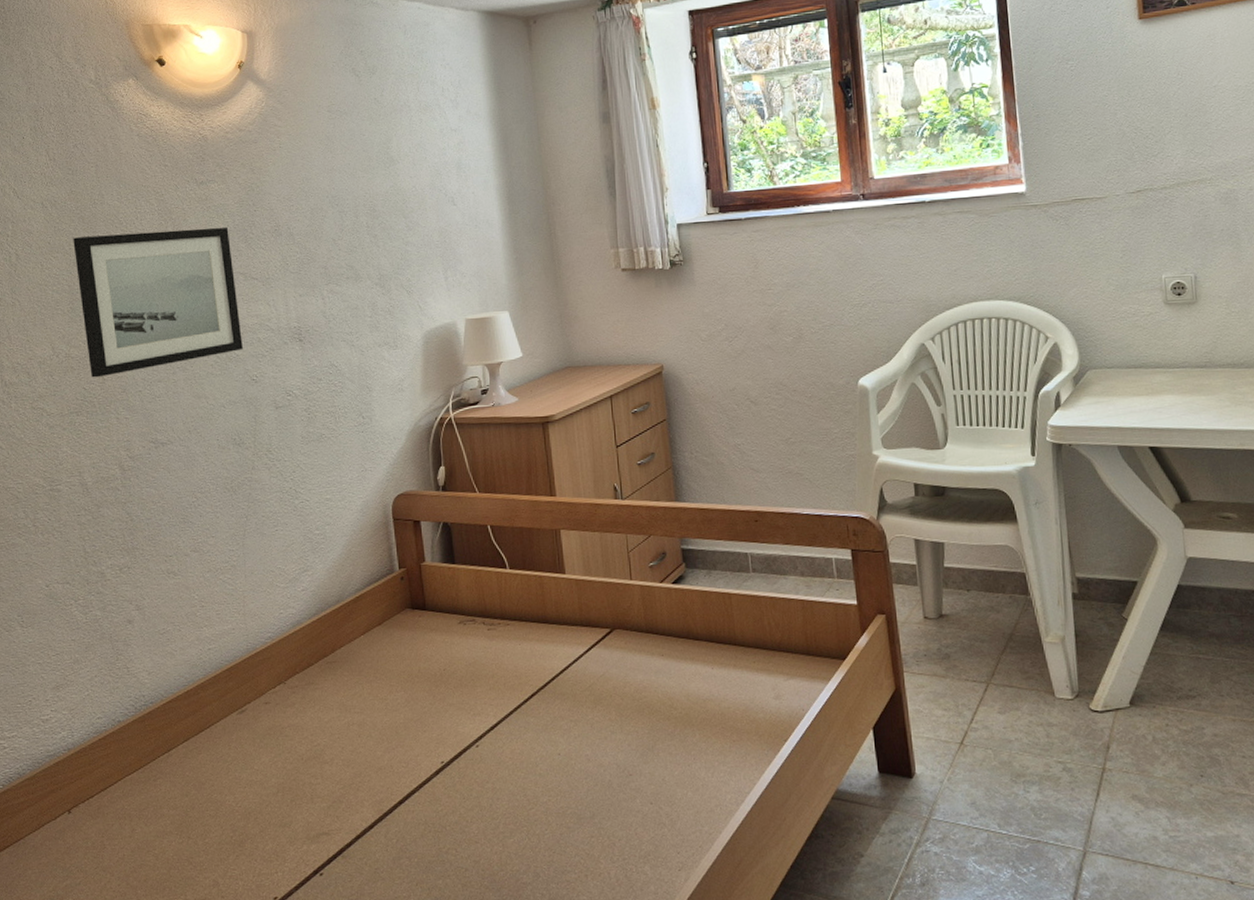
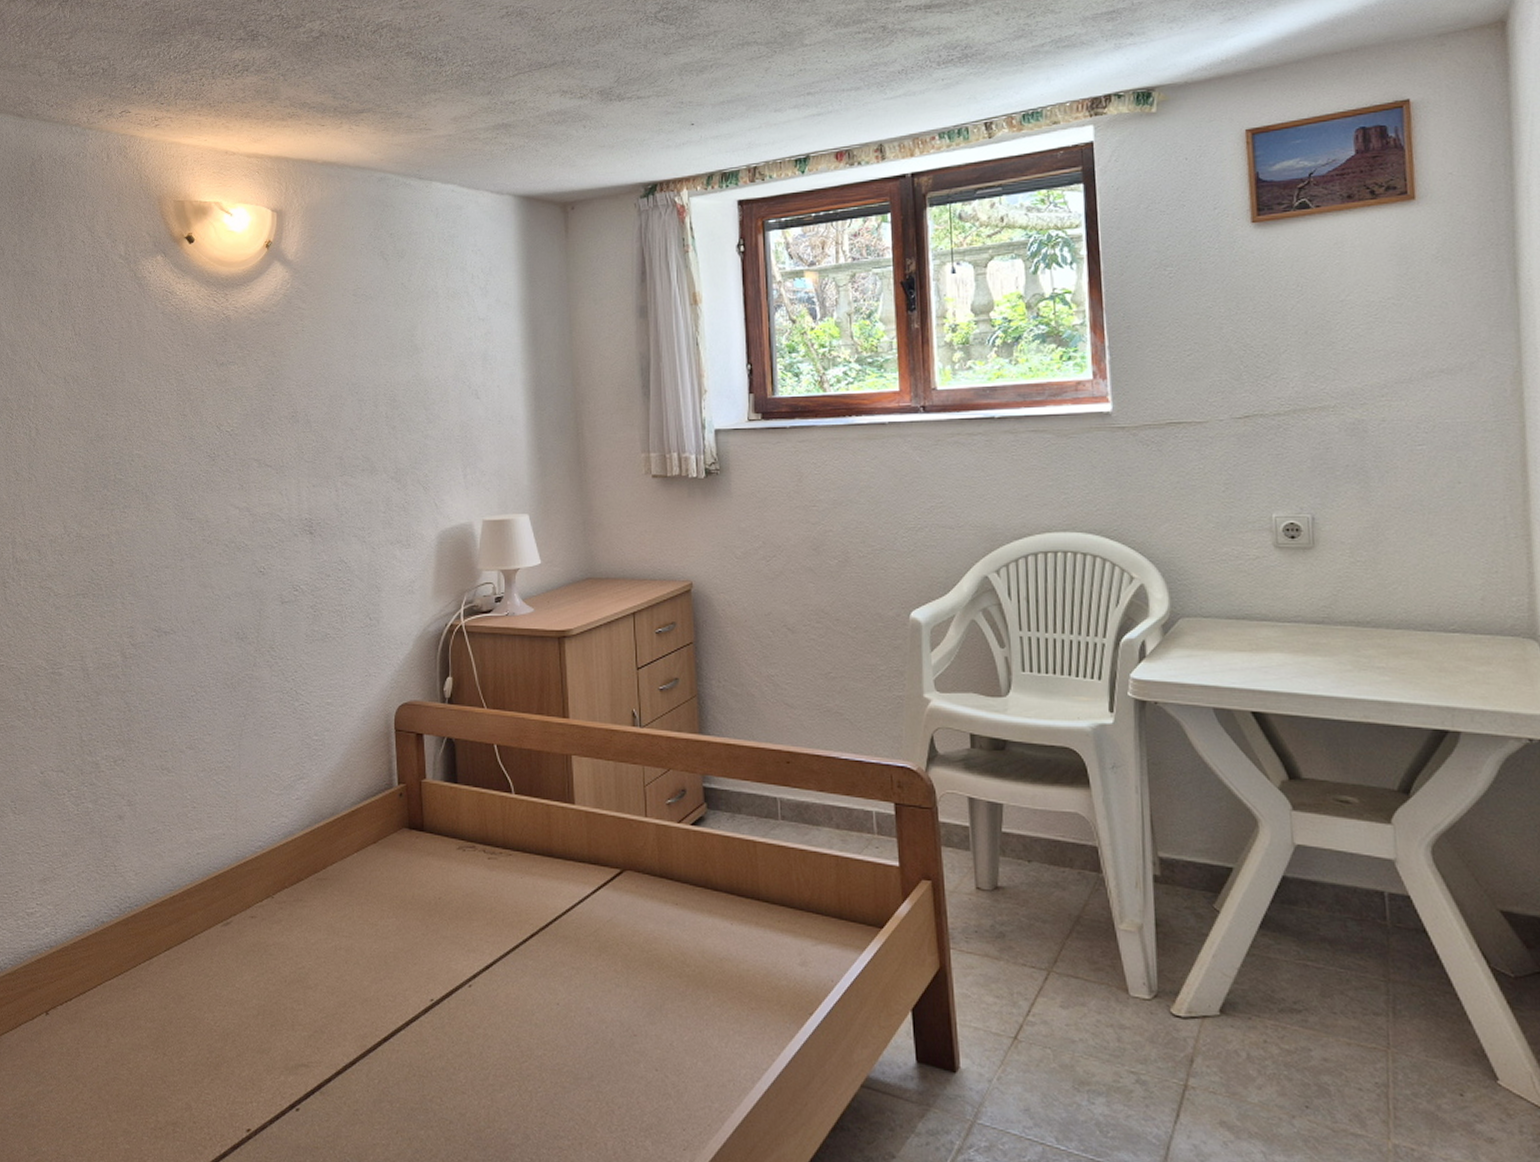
wall art: present [73,227,243,378] -> none [92,411,252,560]

